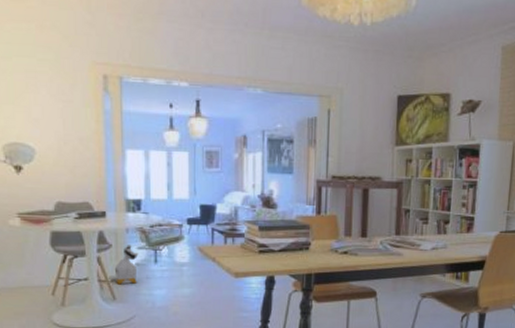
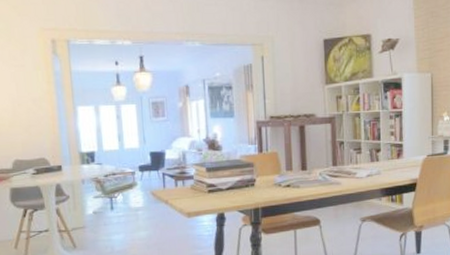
bag: present [114,245,139,285] -> none [73,195,96,233]

